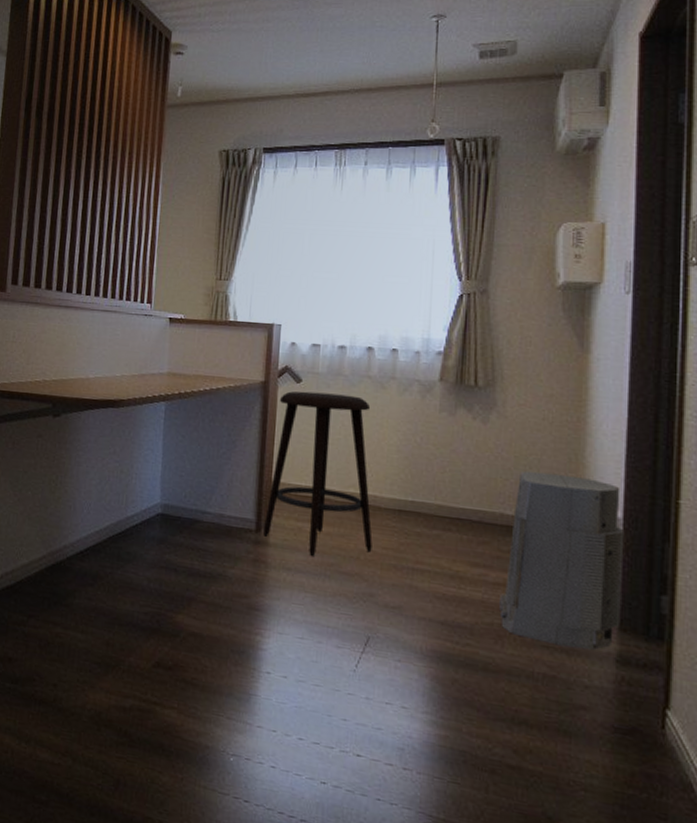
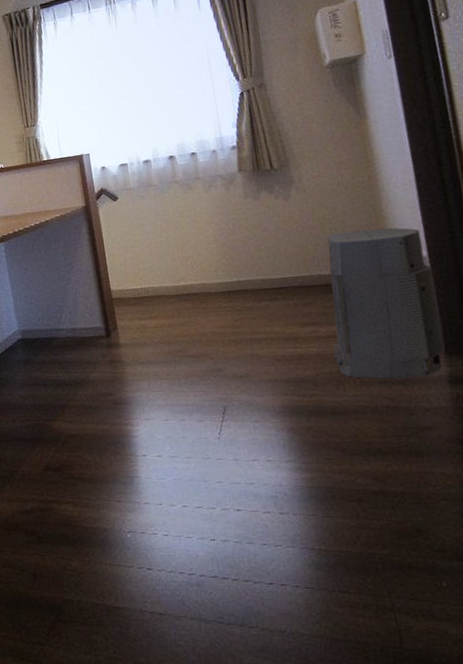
stool: present [262,391,373,557] -> none [101,201,211,349]

